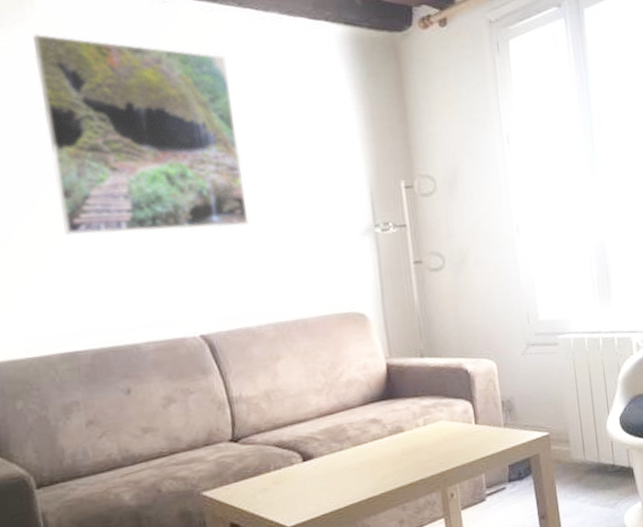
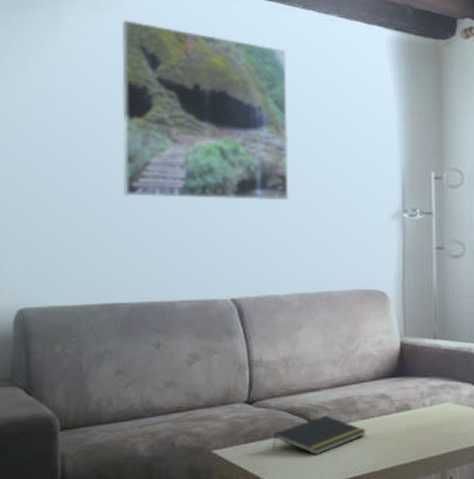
notepad: none [263,445,361,487] -> present [273,415,367,455]

